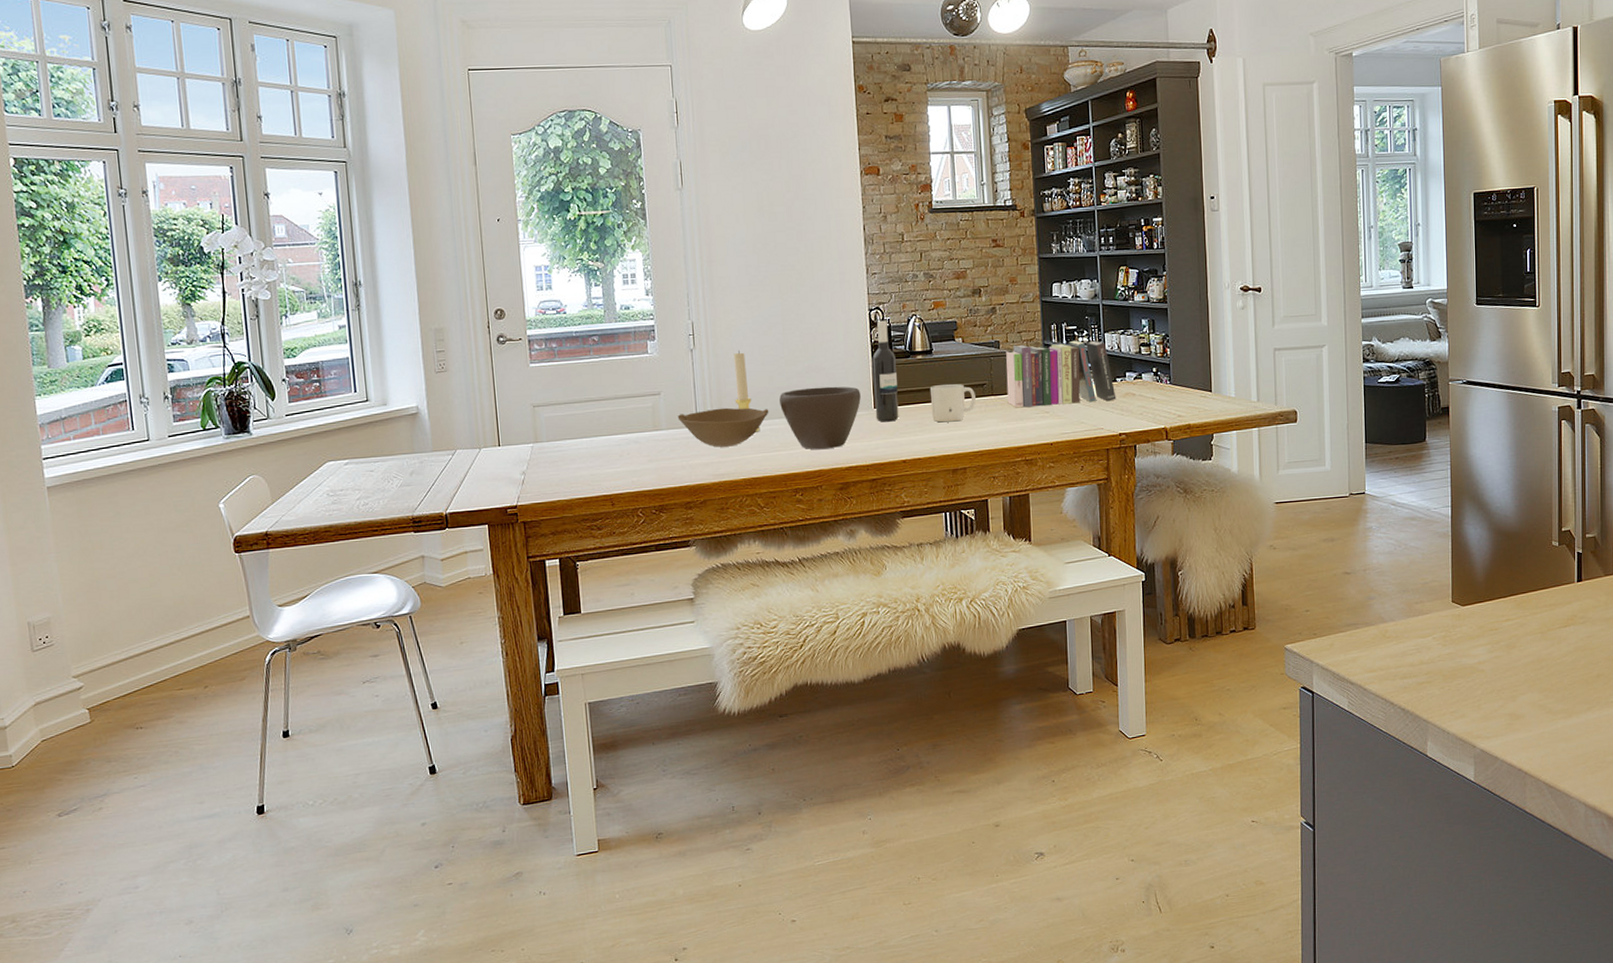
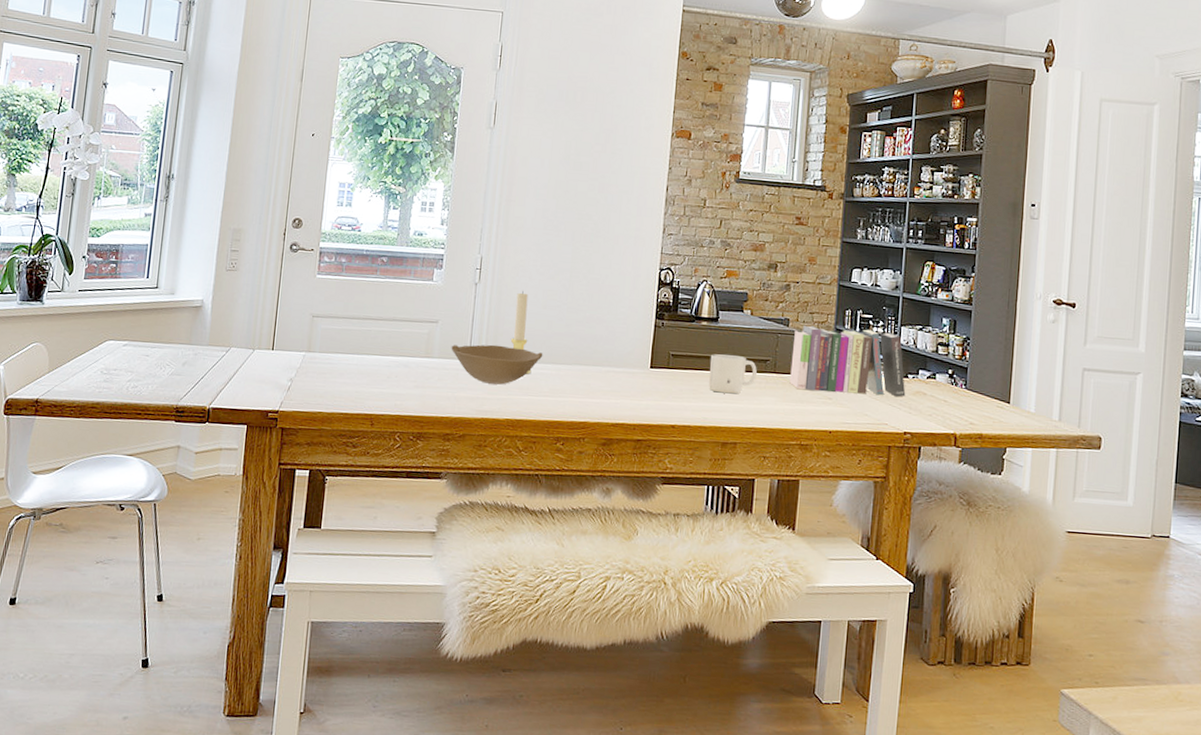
bowl: present [779,386,861,450] -> none [555,337,639,402]
wine bottle: present [872,320,899,422] -> none [650,281,680,384]

